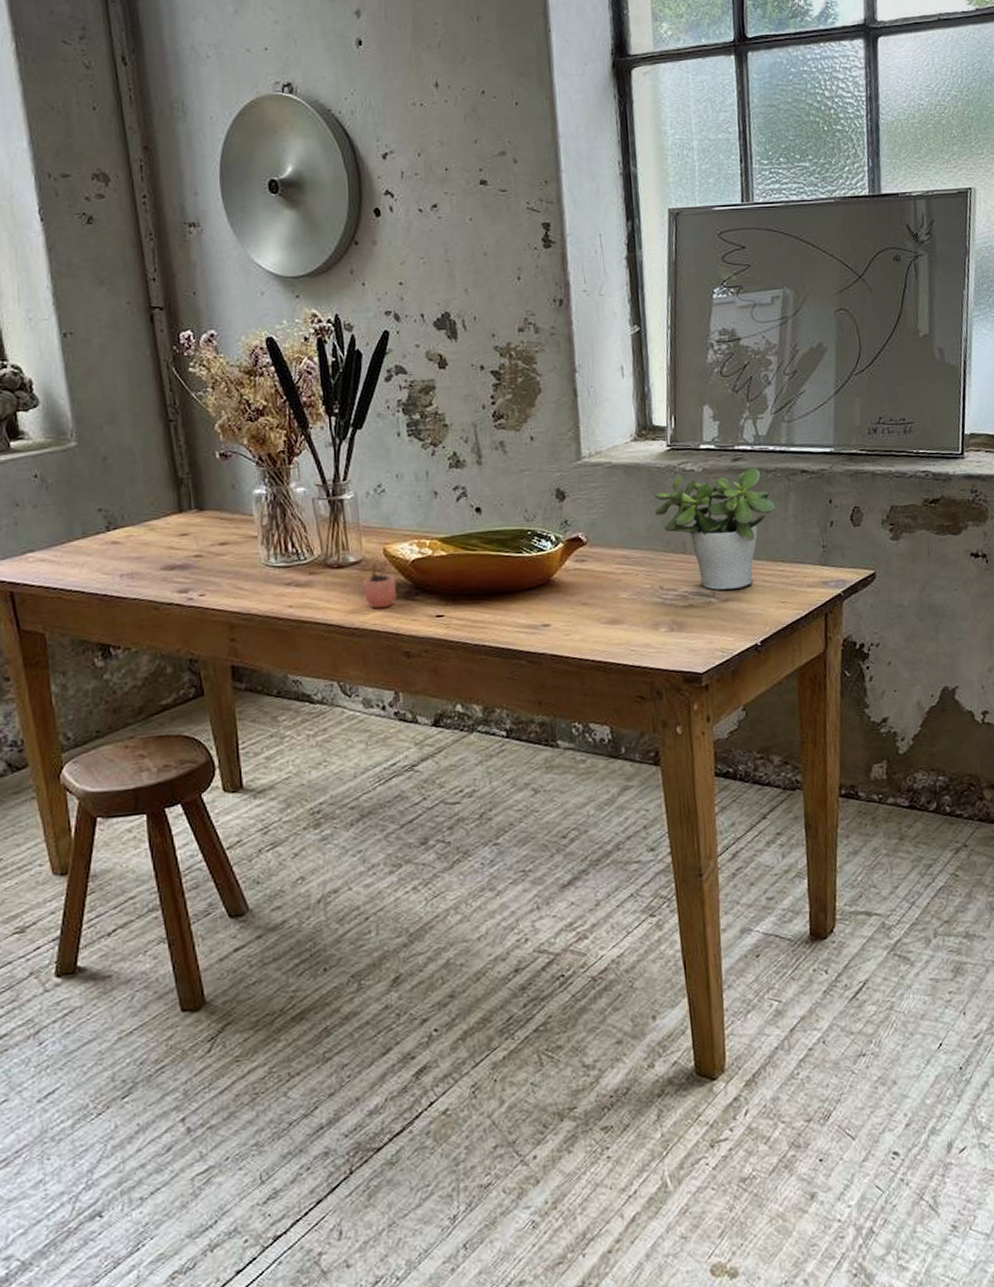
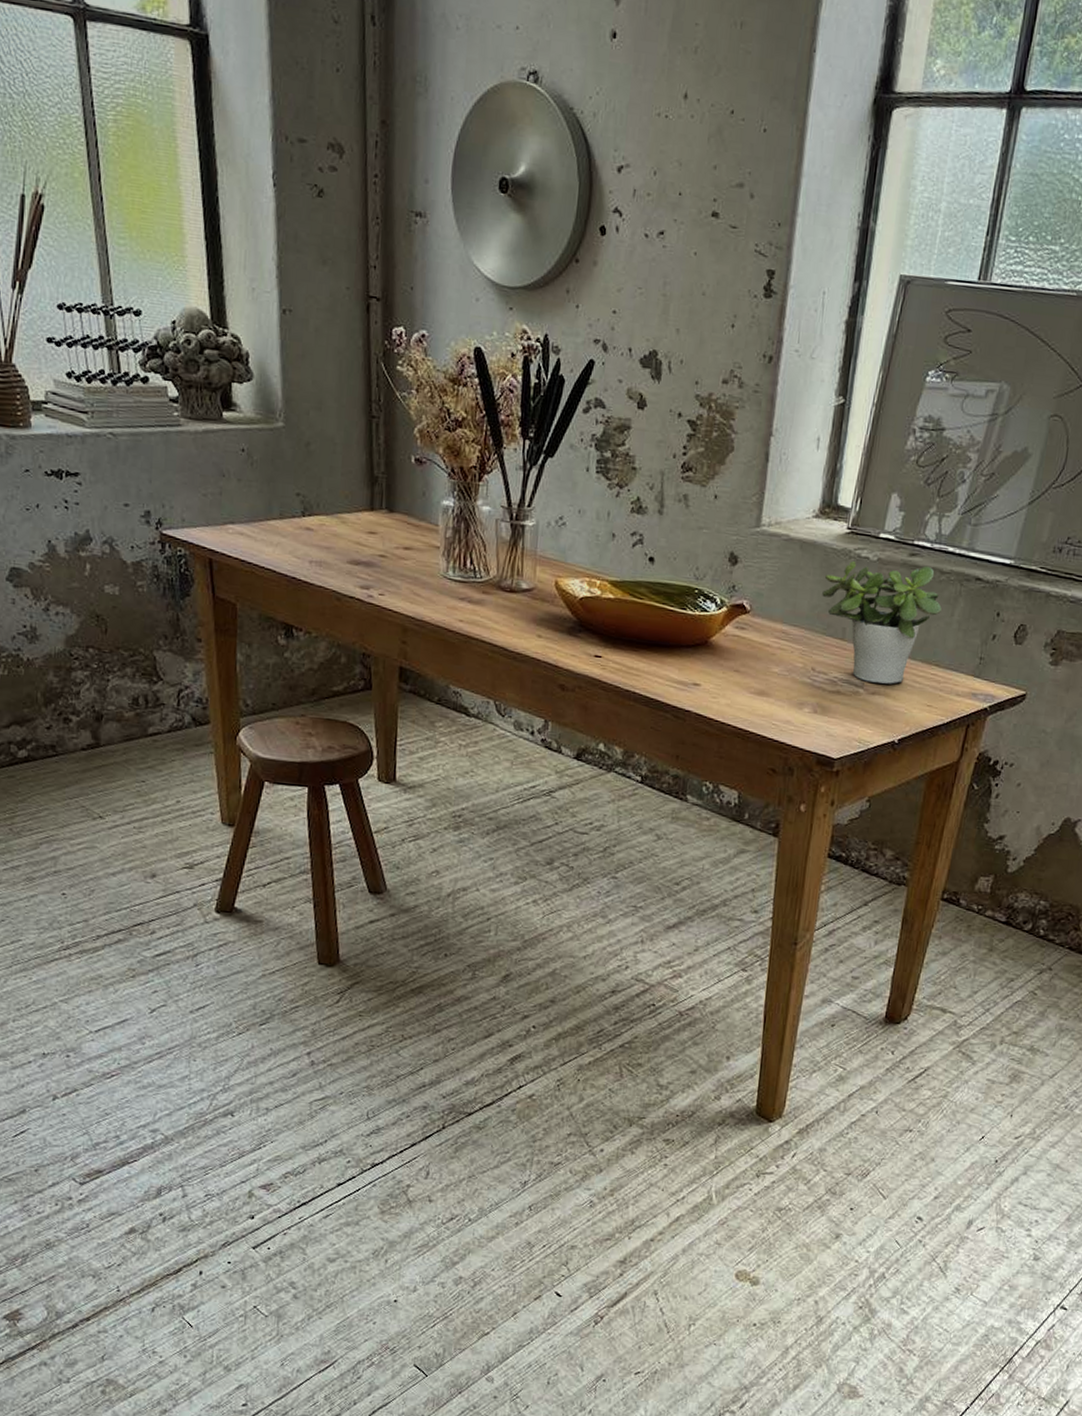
cocoa: present [363,554,397,609] -> none [530,586,563,639]

